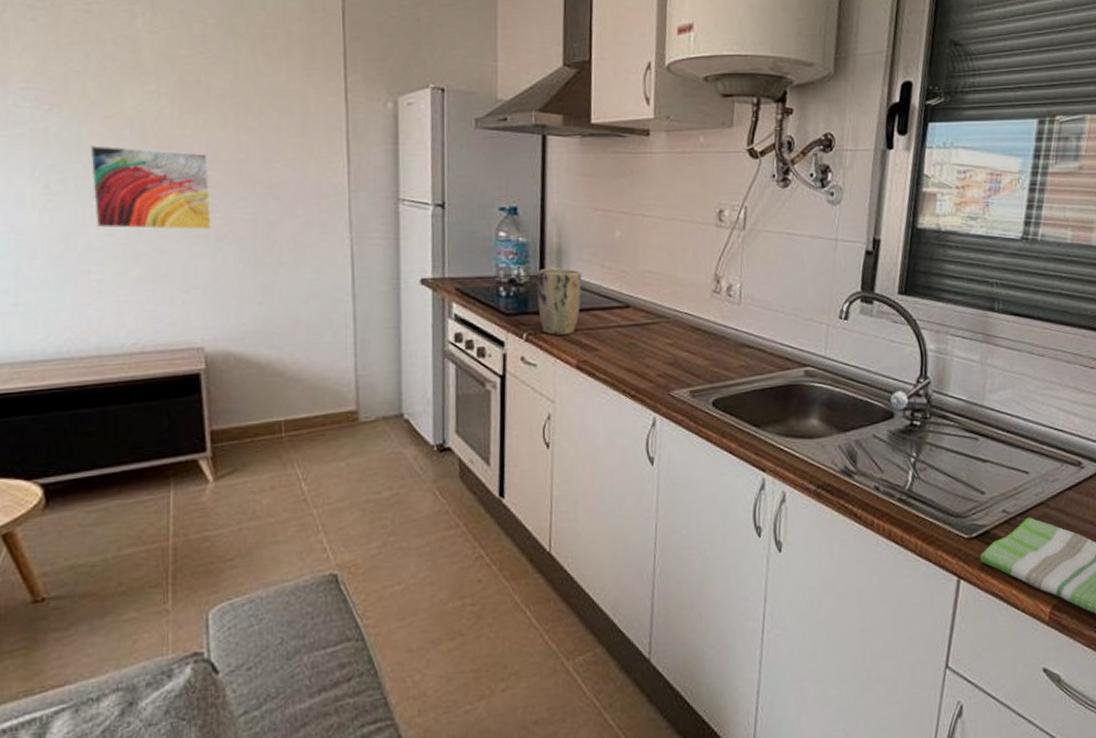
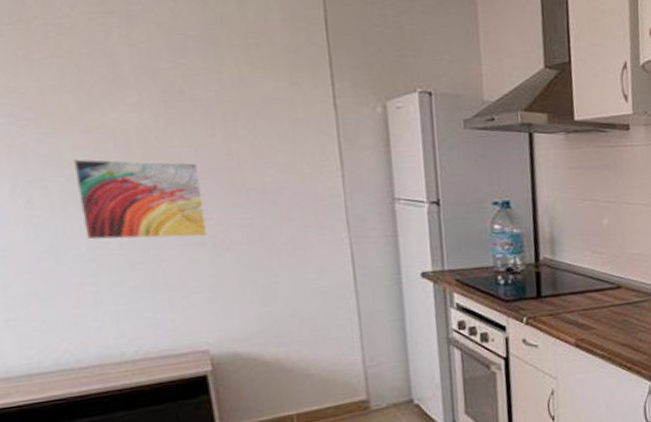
plant pot: present [537,268,582,335] -> none [533,256,576,318]

